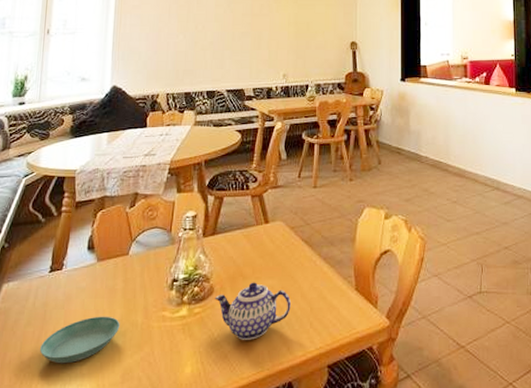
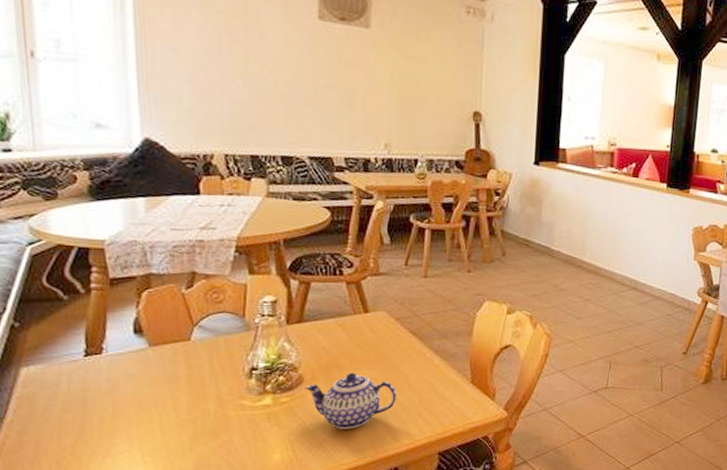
saucer: present [39,316,120,364] -> none [84,403,187,451]

